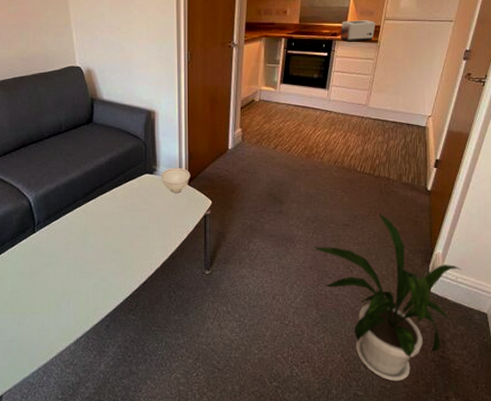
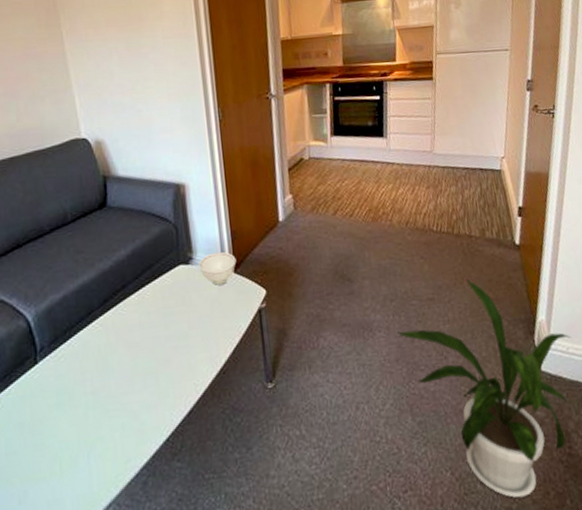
toaster: present [340,20,376,42] -> none [390,56,428,82]

